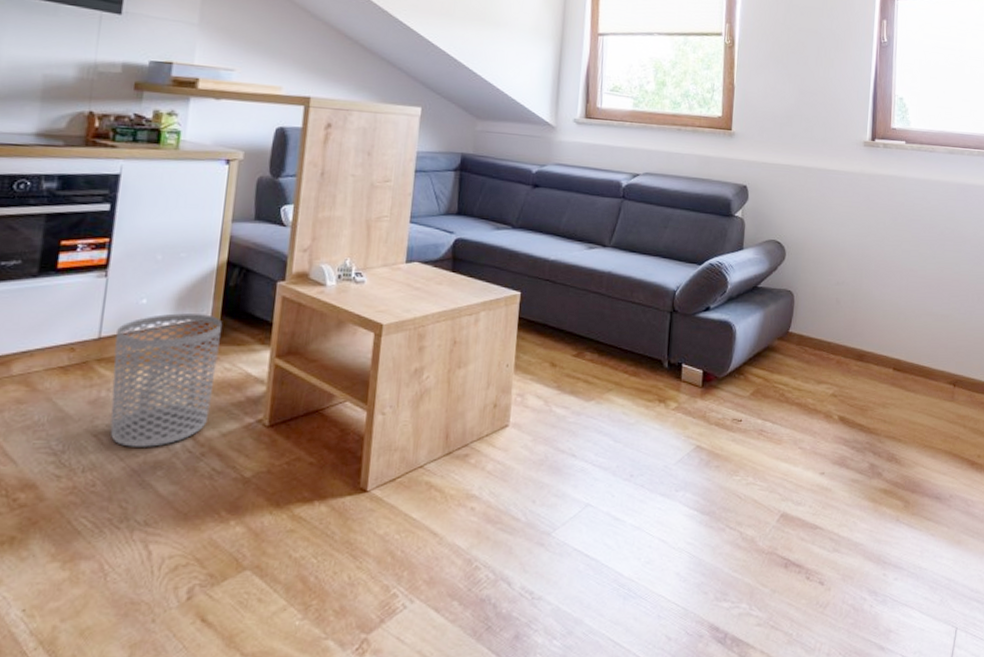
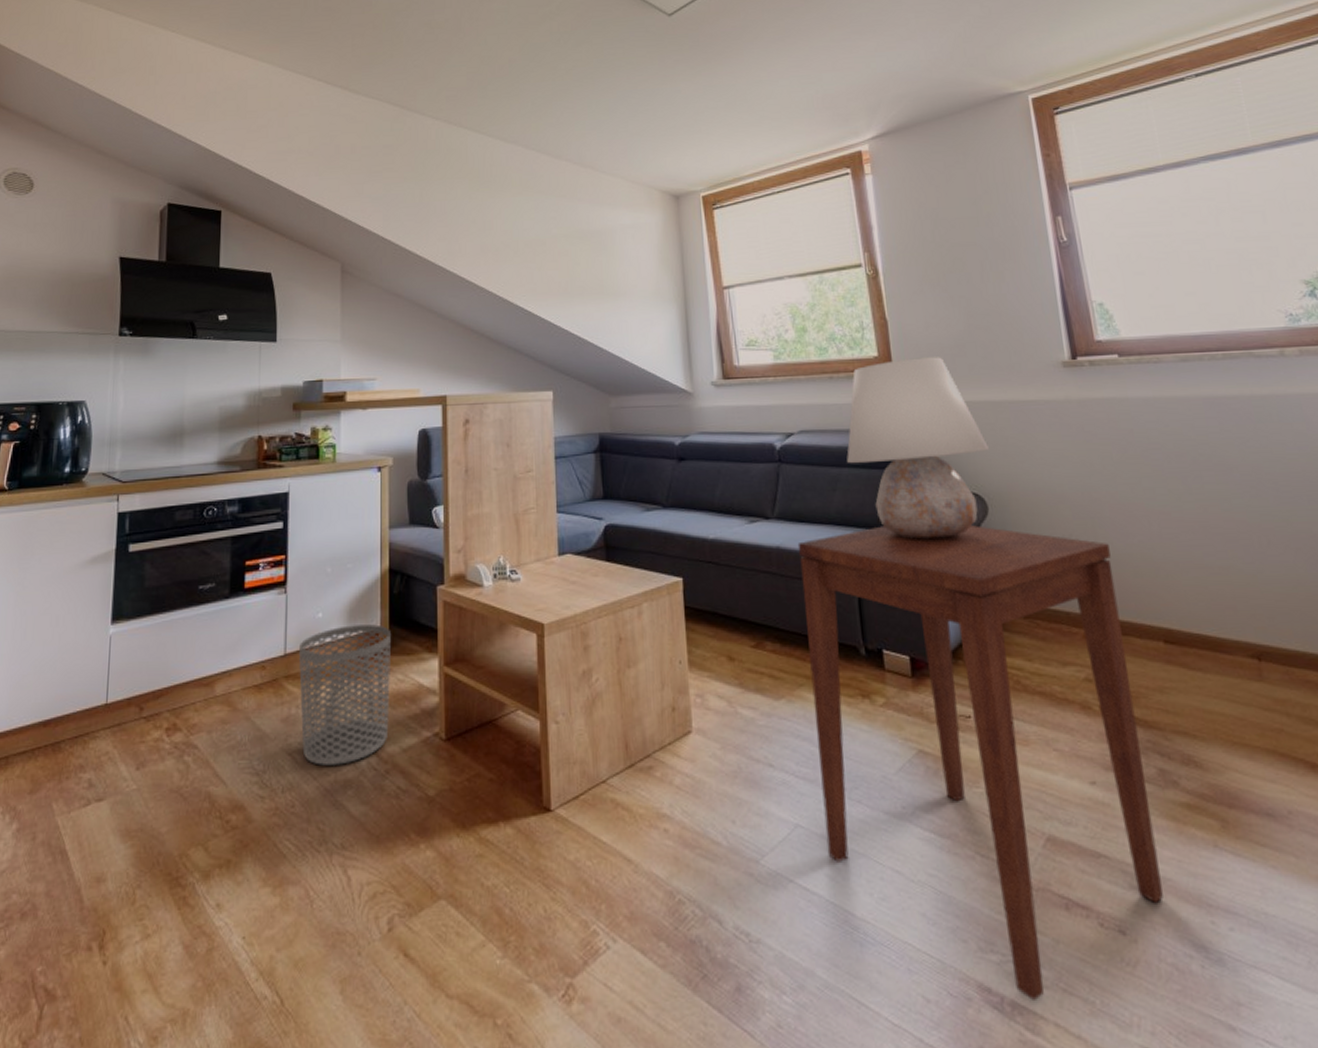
side table: none [609,261,869,635] -> present [797,525,1163,1000]
table lamp: none [680,122,796,276] -> present [846,357,990,539]

